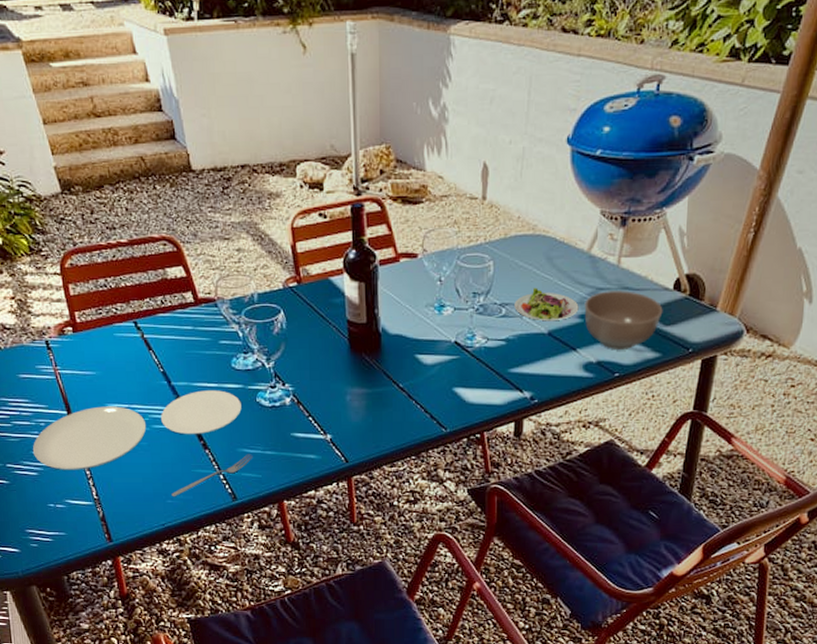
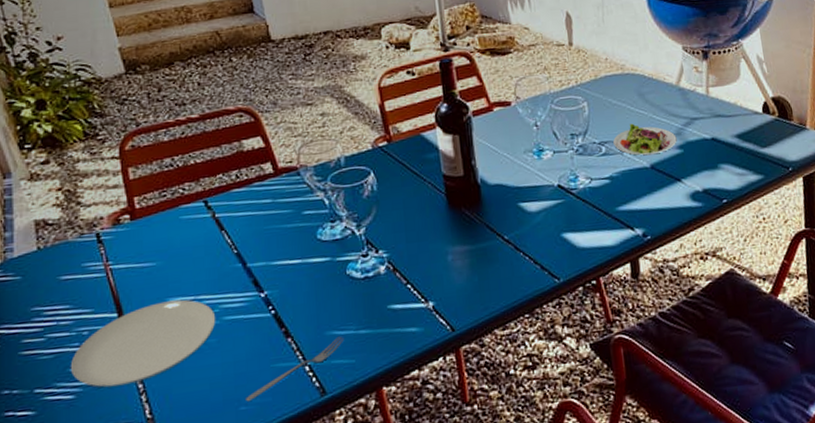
plate: present [161,390,242,435] -> none [234,266,330,324]
bowl: present [584,291,663,349] -> none [681,118,758,176]

